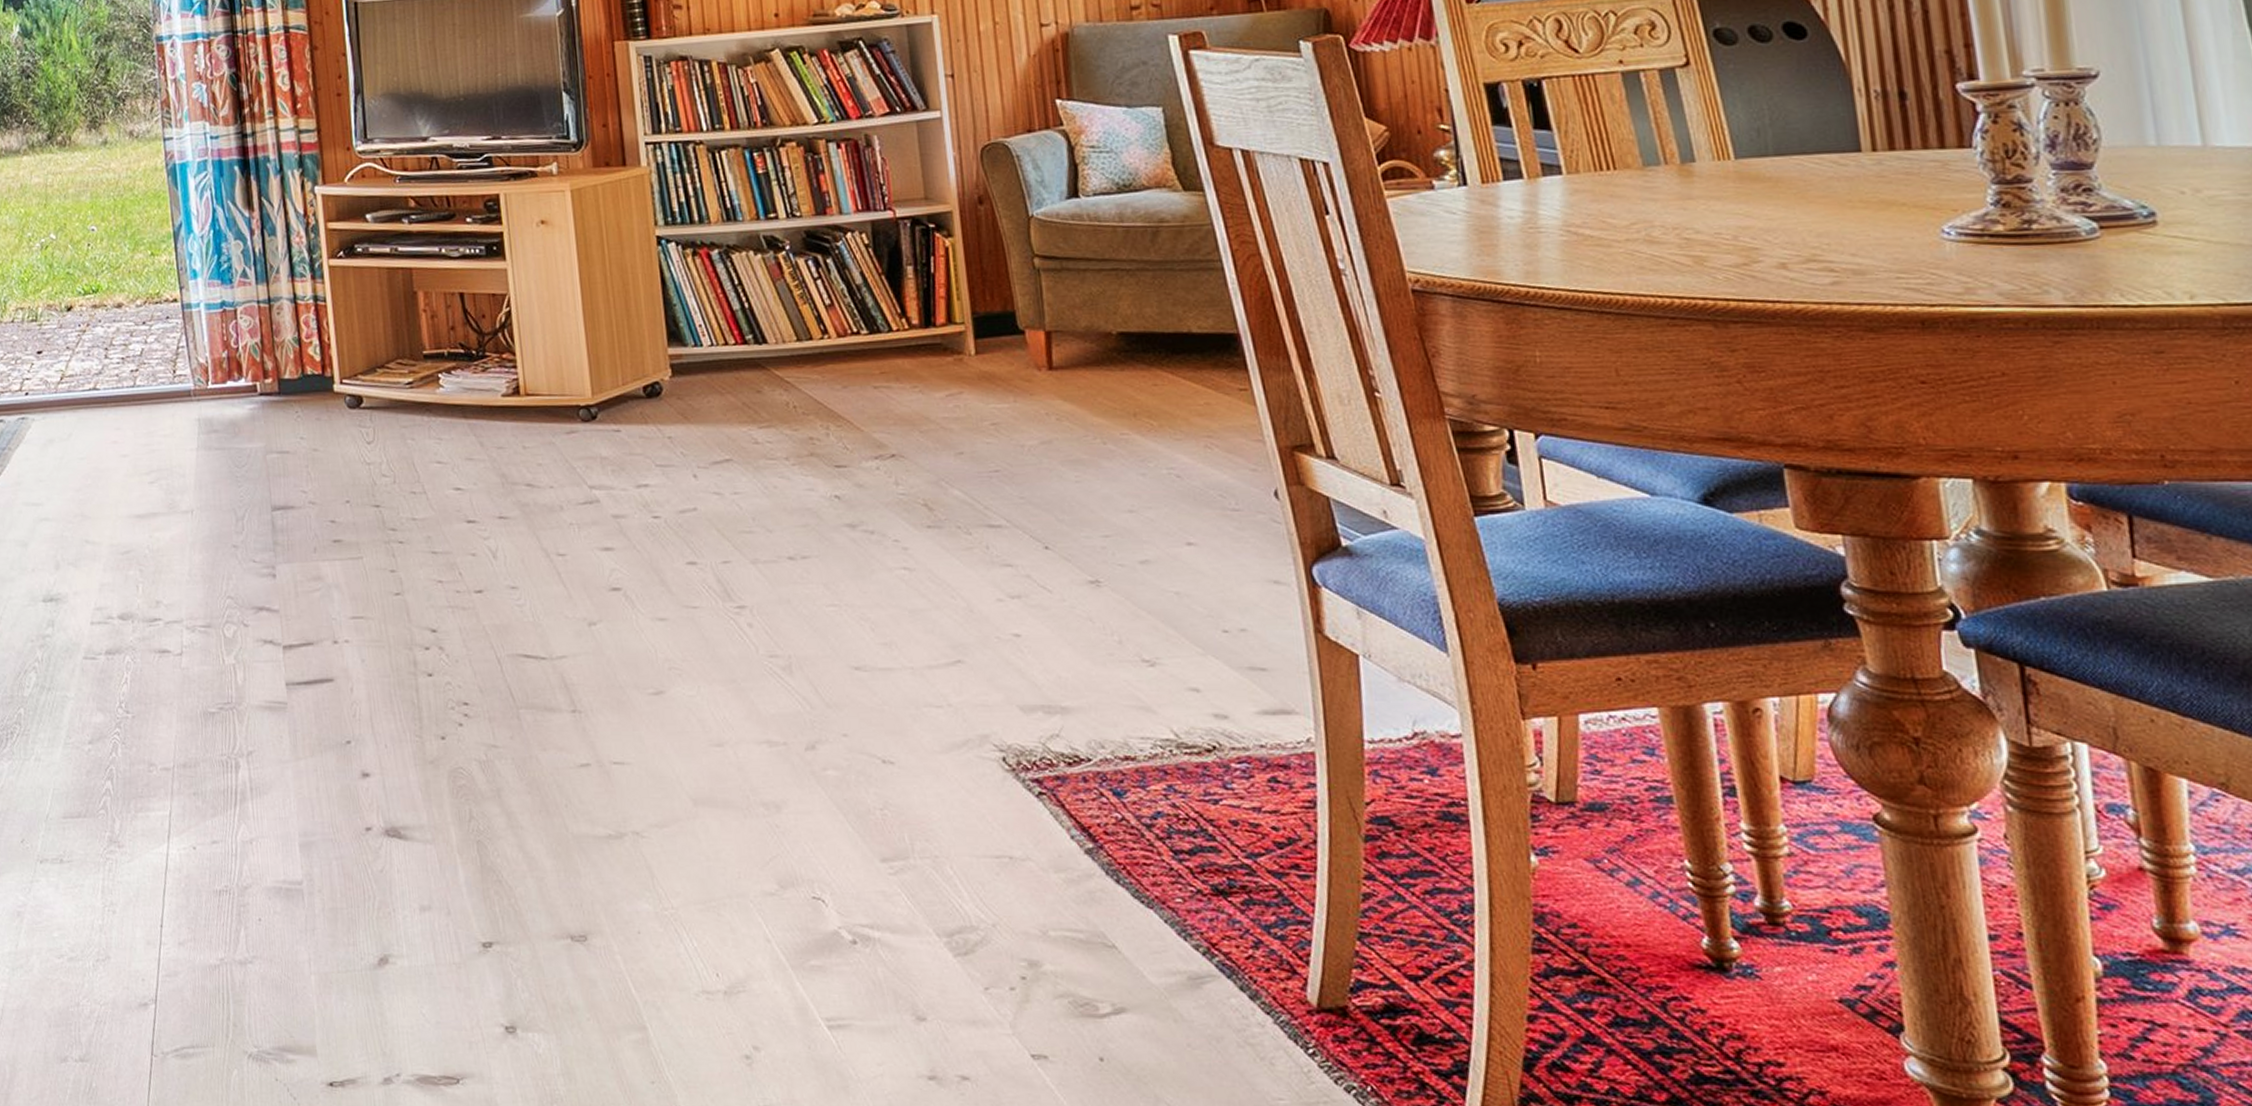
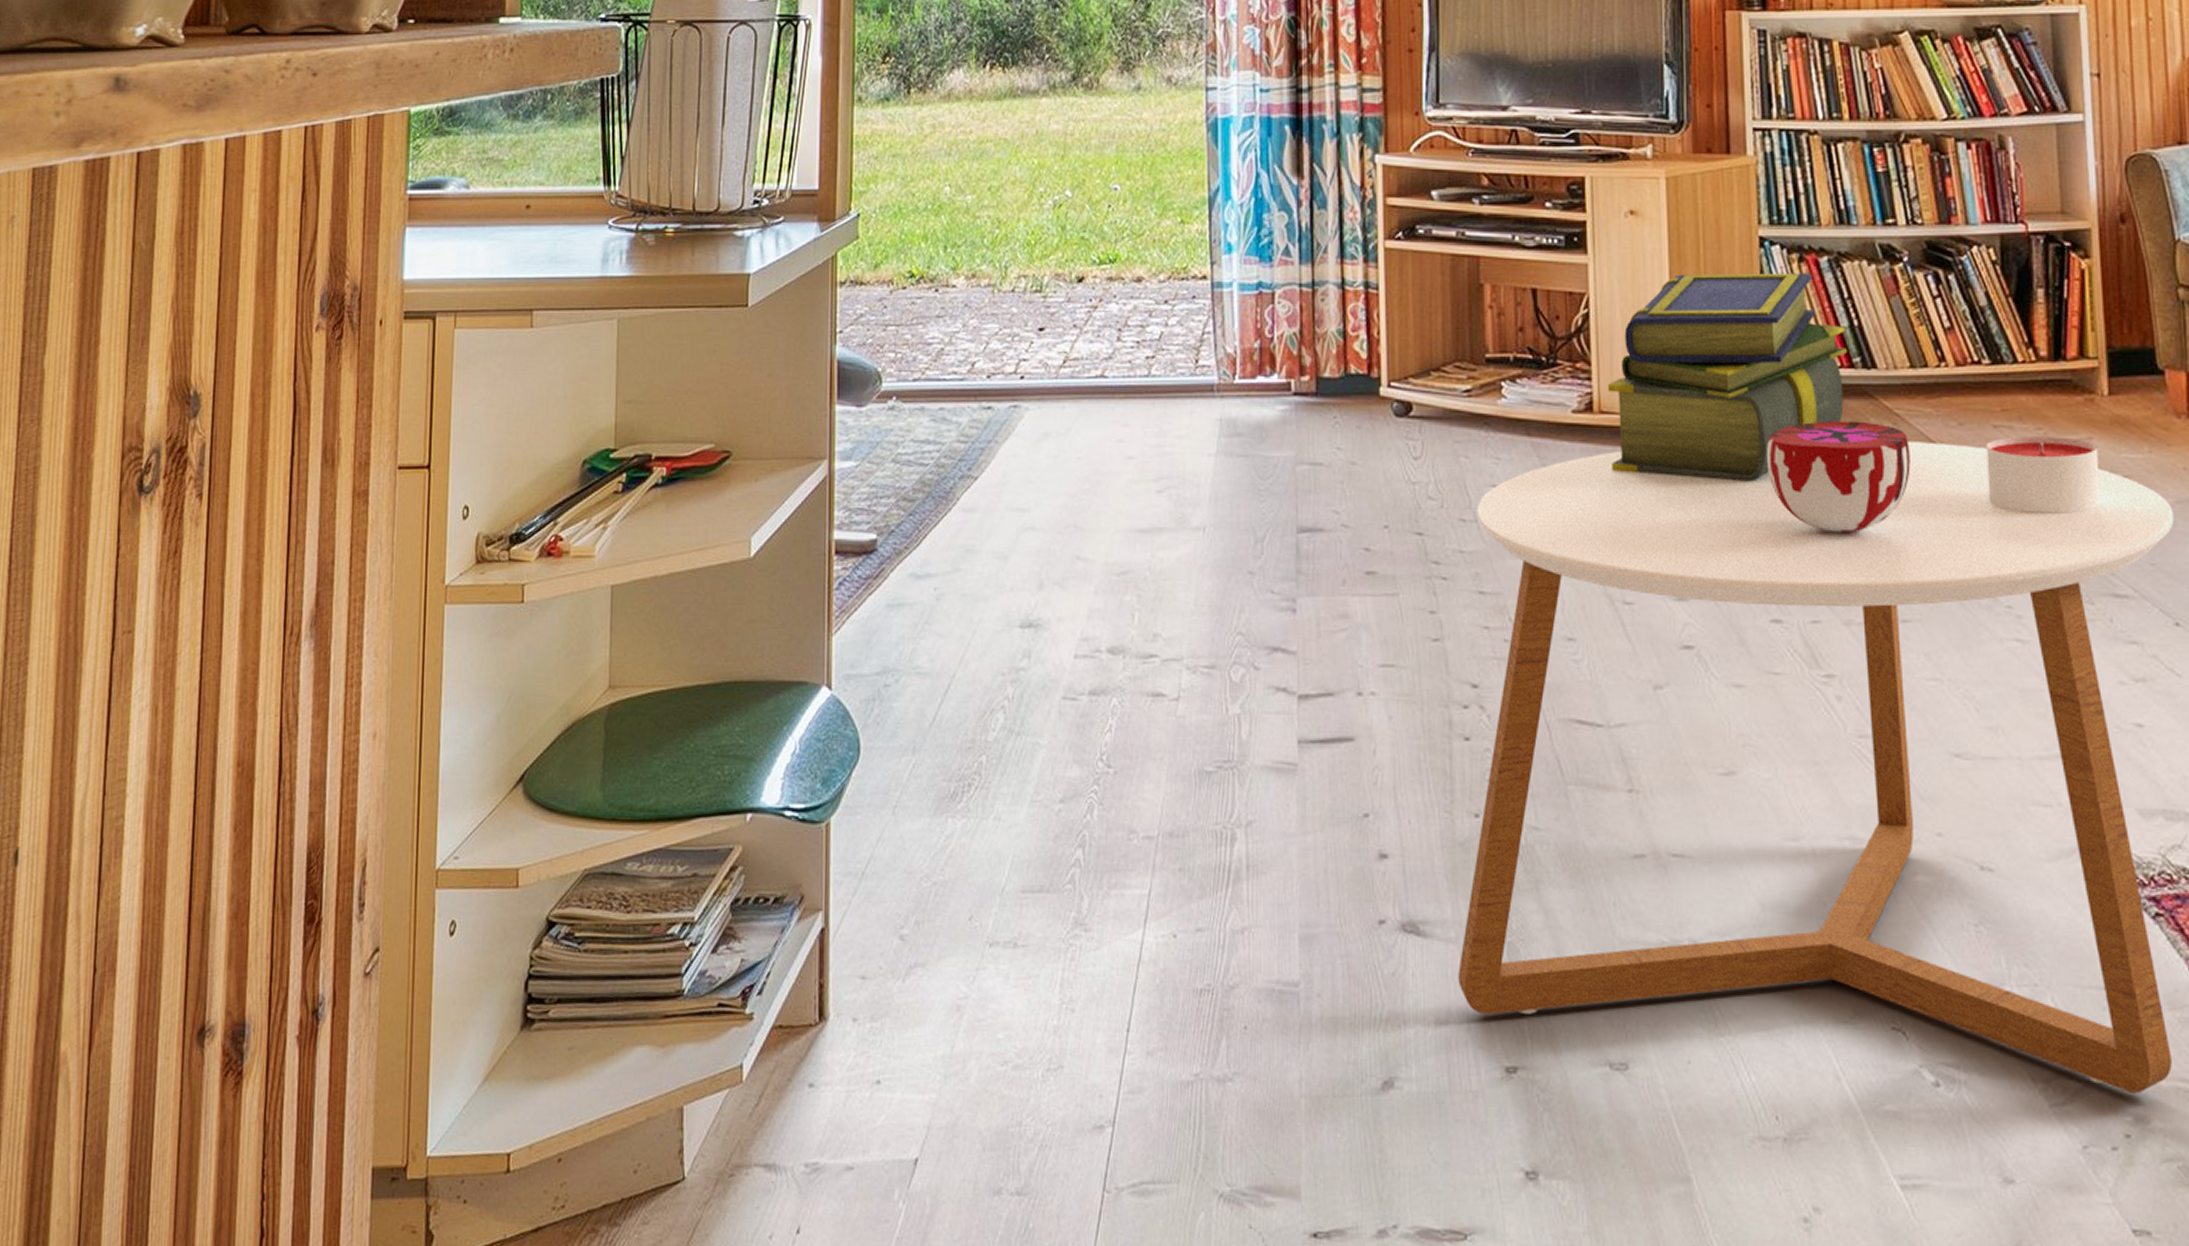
coffee table: none [425,404,1060,943] -> present [1458,441,2174,1094]
stack of books: none [531,264,740,447] -> present [1607,273,1847,482]
decorative bowl: none [674,389,803,486] -> present [1766,421,1911,533]
candle: none [868,393,973,461] -> present [1986,436,2101,515]

